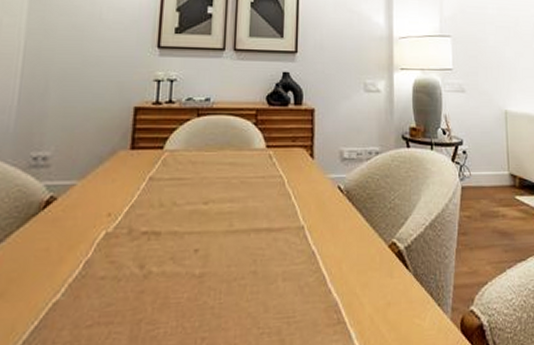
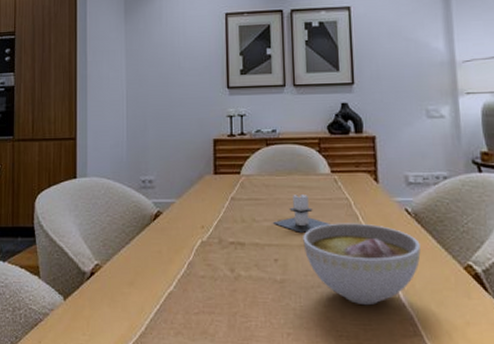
candle: none [197,173,261,216] -> present [273,195,330,233]
bowl: none [229,203,350,296] -> present [303,223,421,306]

